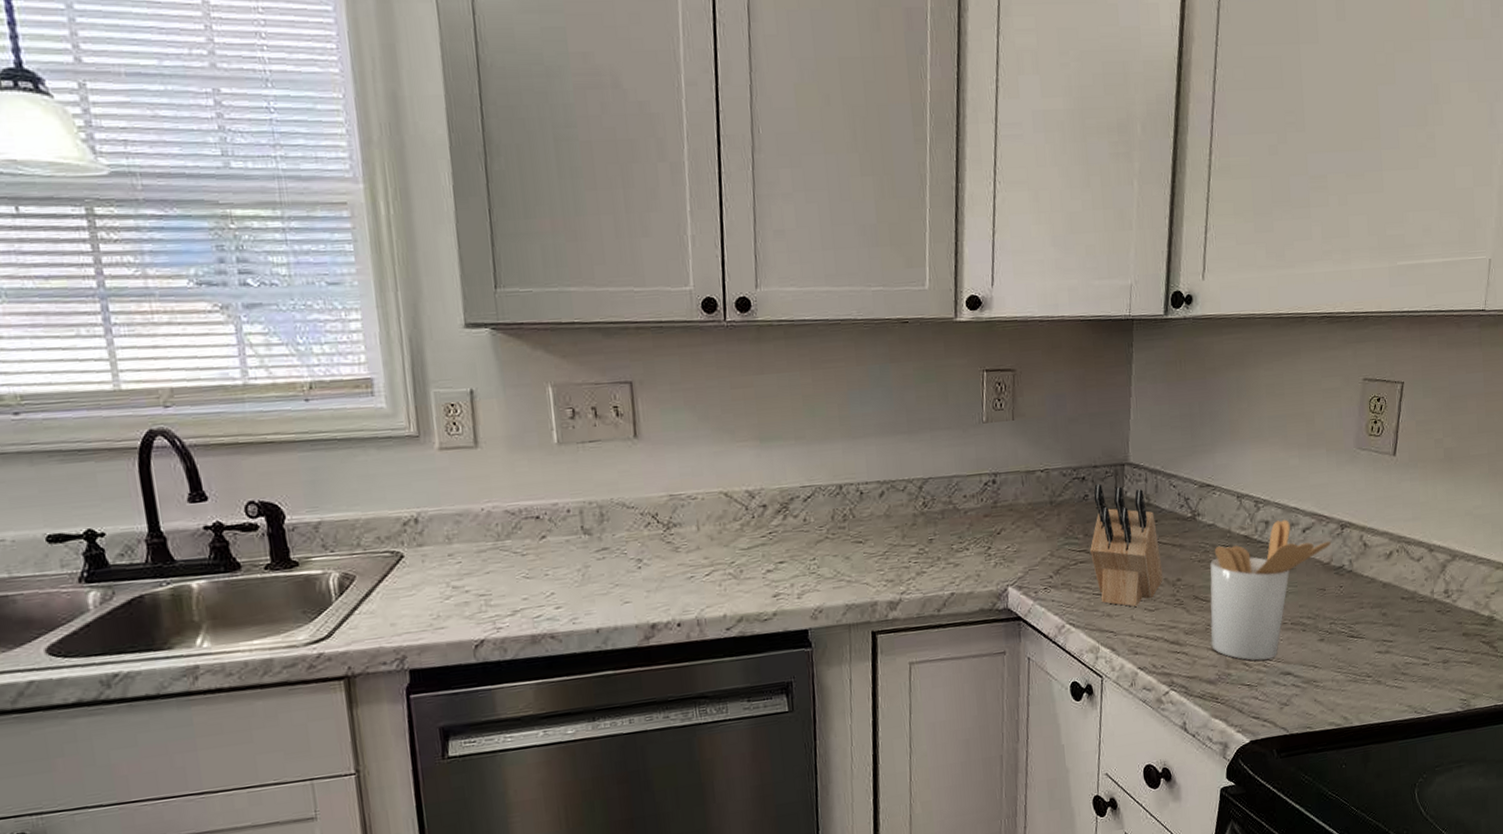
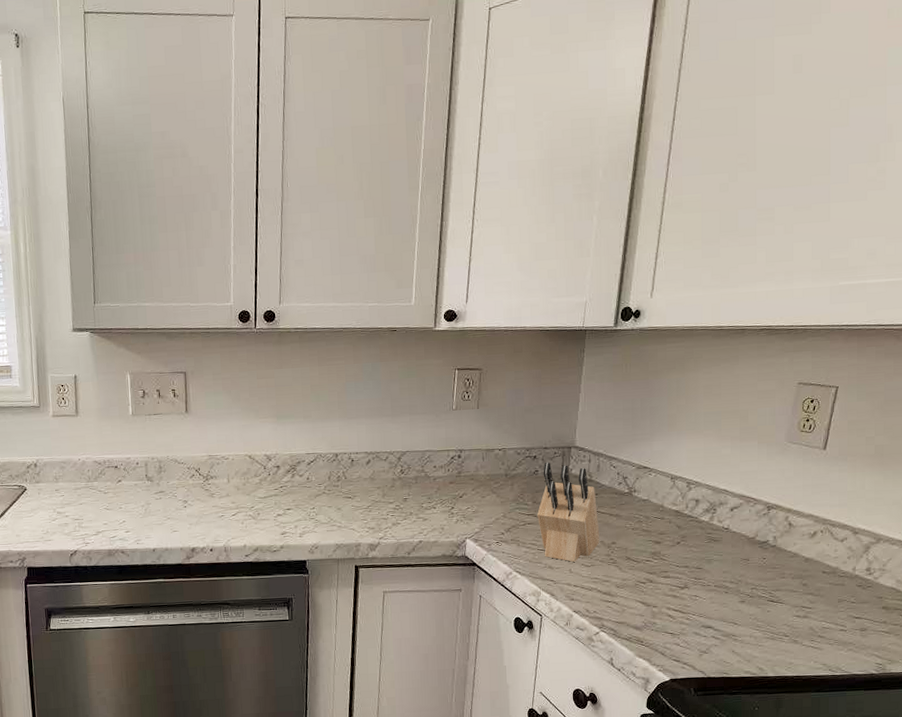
utensil holder: present [1210,519,1331,661] -> none [639,499,757,614]

